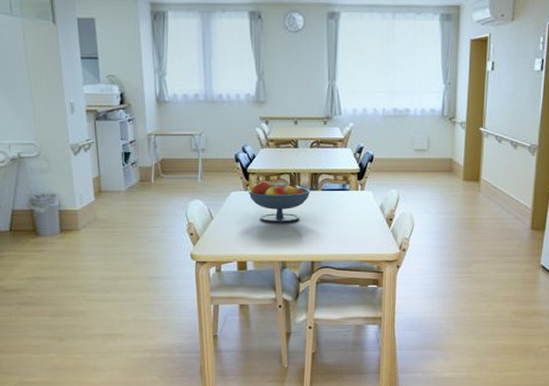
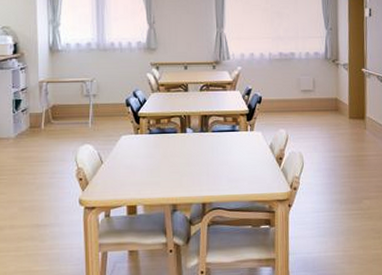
fruit bowl: present [248,181,311,223] -> none [139,124,201,166]

